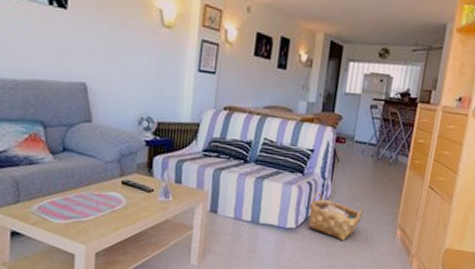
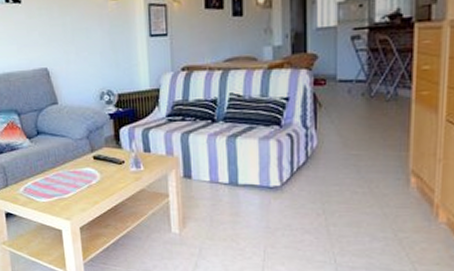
woven basket: present [307,192,364,241] -> none [292,144,363,196]

